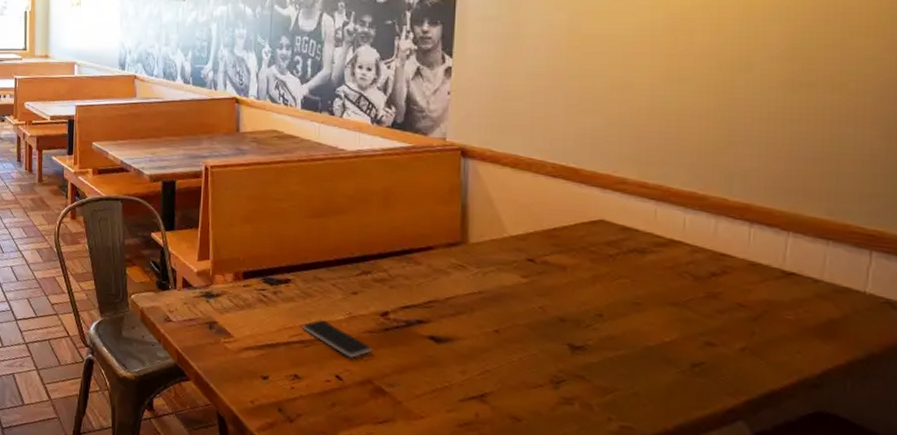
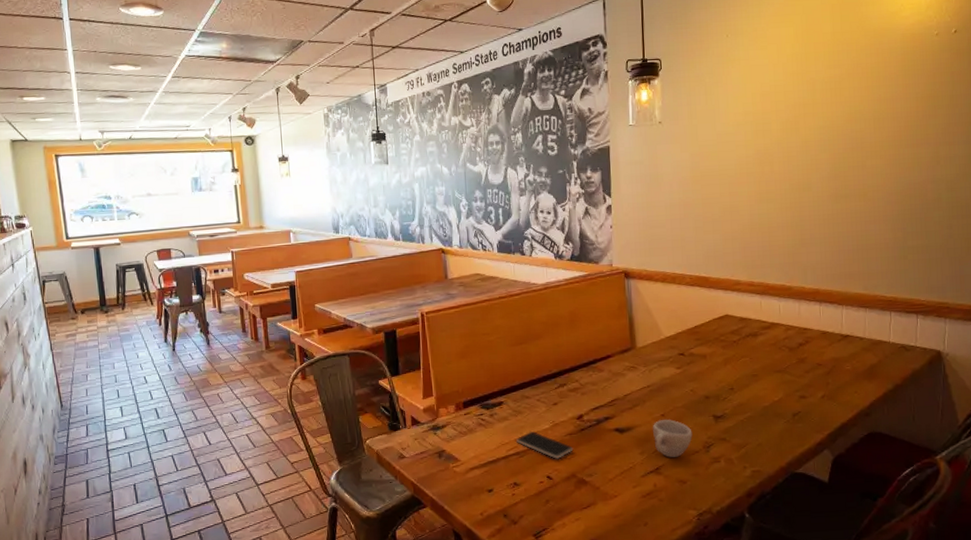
cup: none [480,336,537,387] -> present [652,419,693,458]

